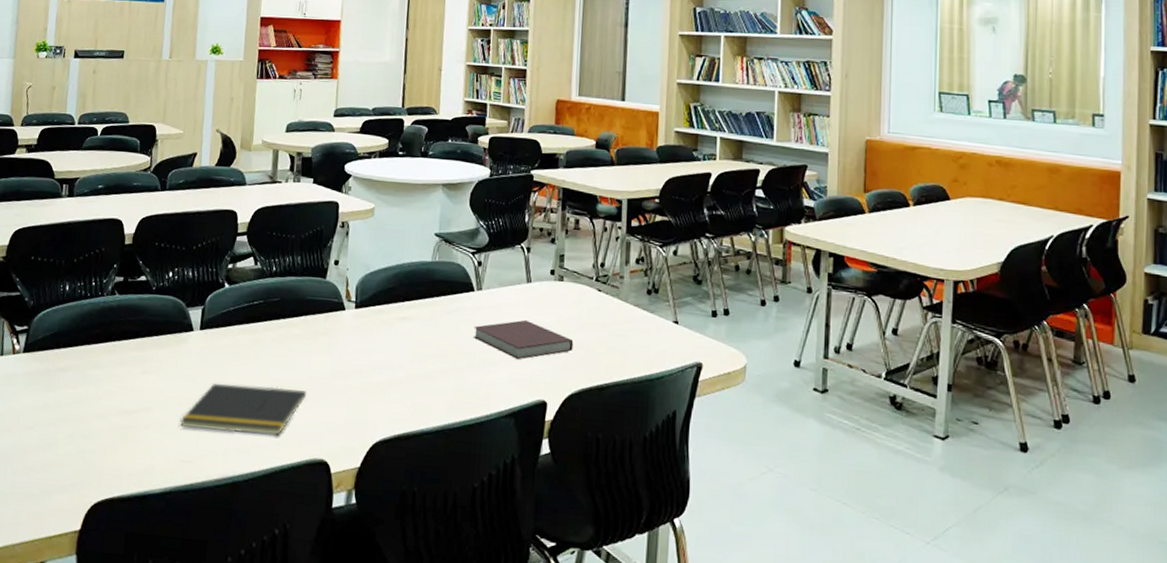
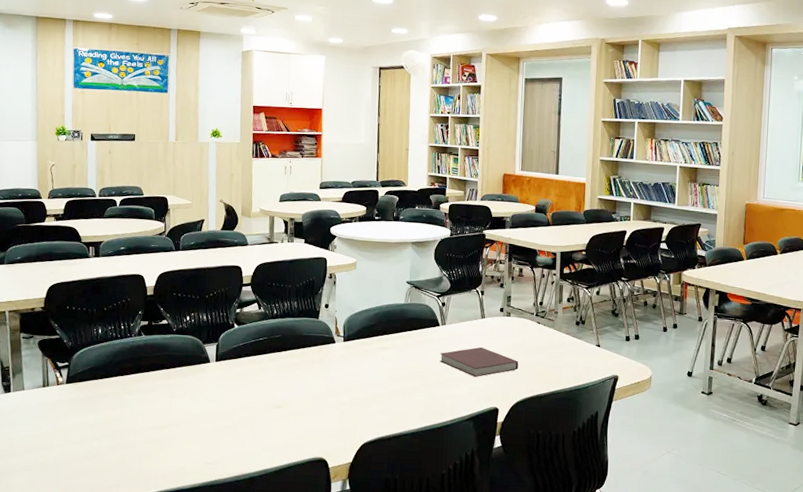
notepad: present [179,383,307,436] -> none [203,402,307,441]

